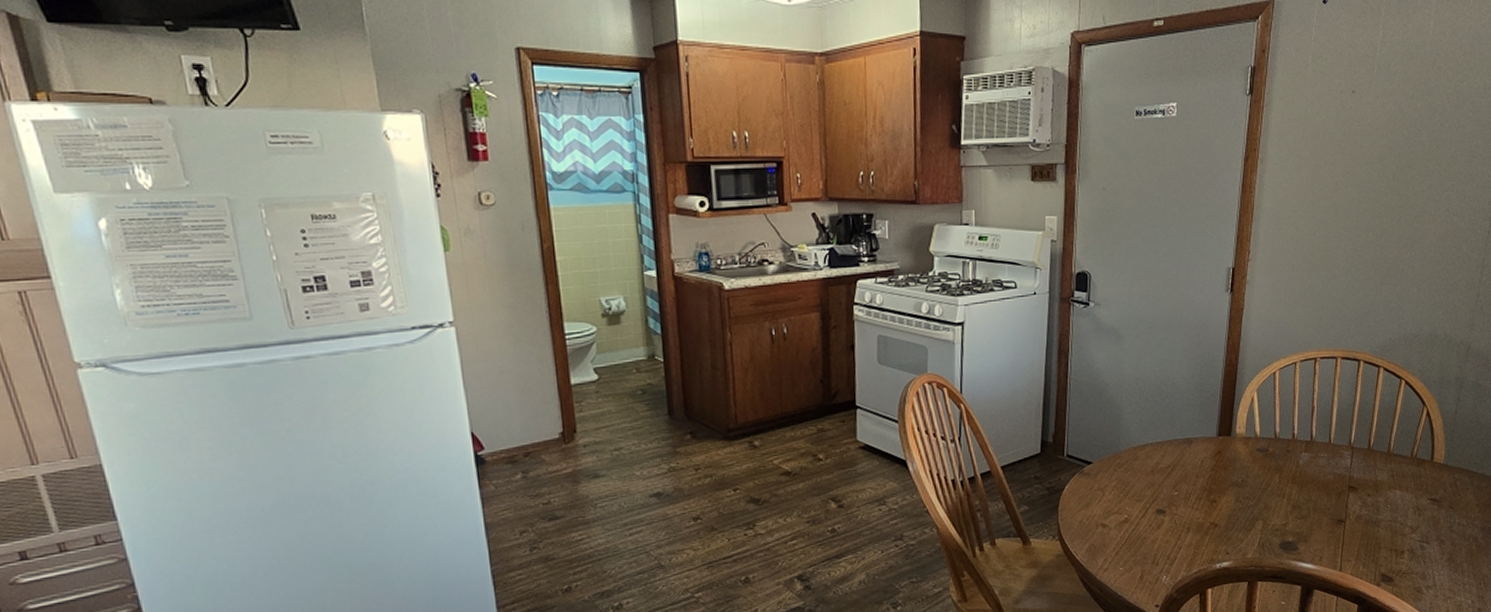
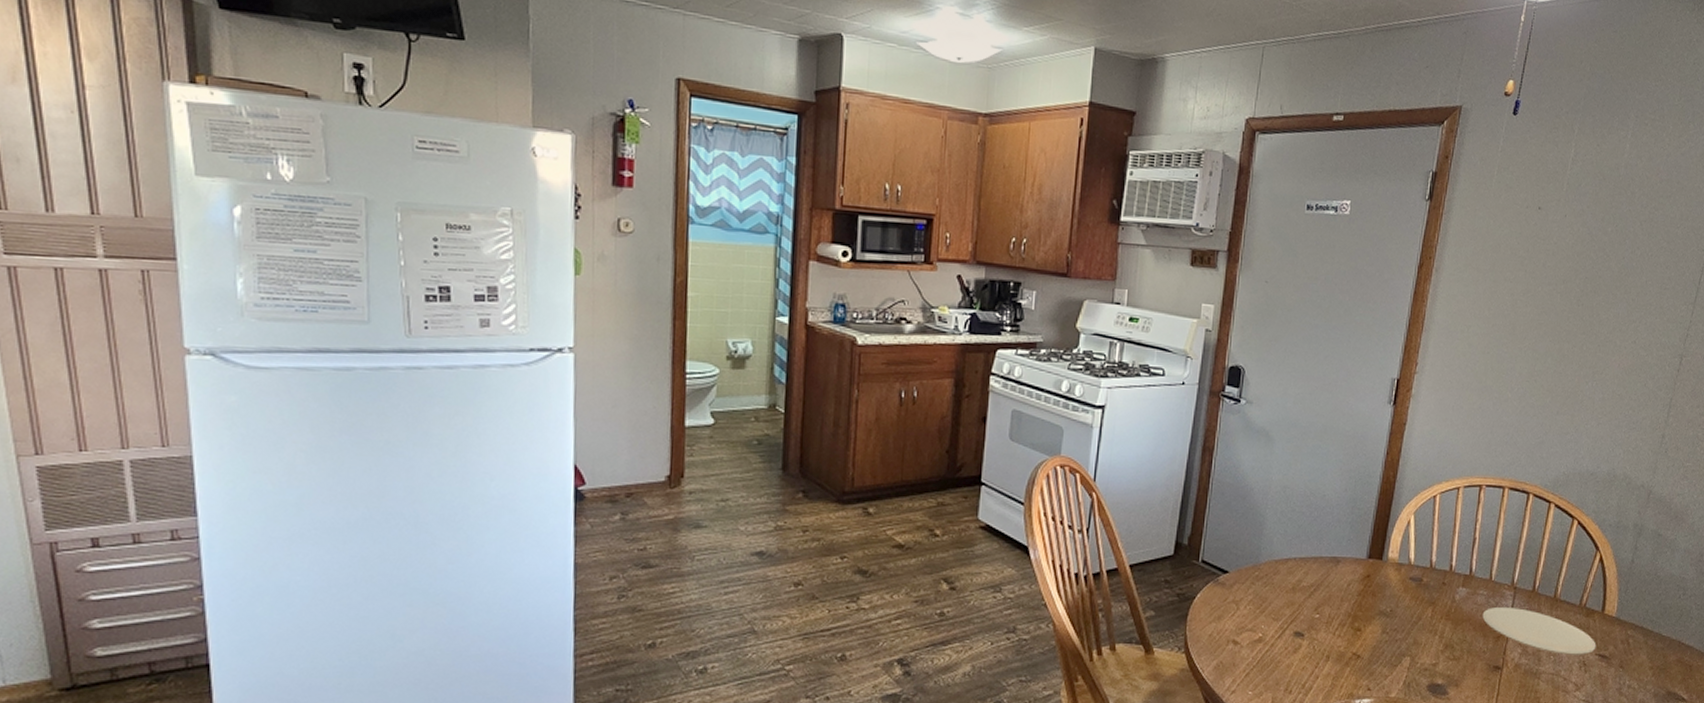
plate: none [1324,465,1428,503] -> present [1482,606,1596,655]

